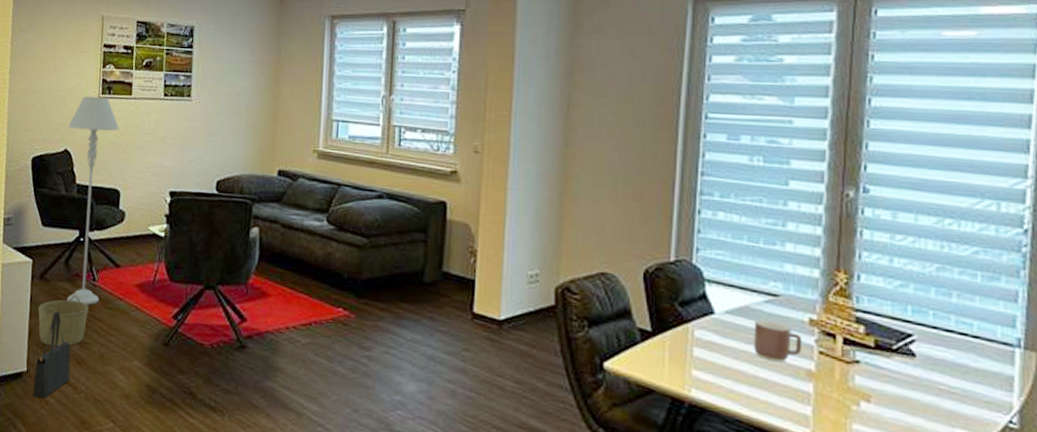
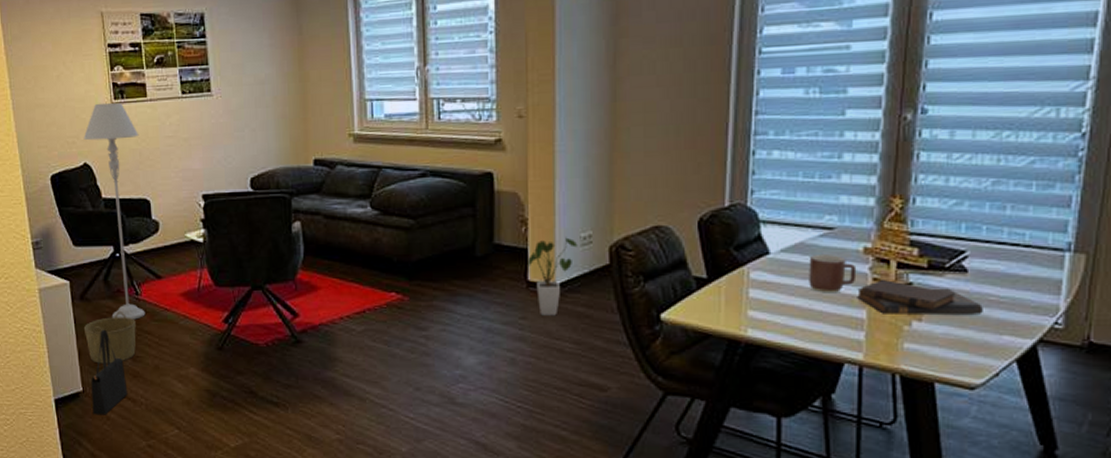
house plant: none [474,273,525,352] -> present [528,237,578,316]
diary: none [803,354,933,403] -> present [857,280,983,314]

